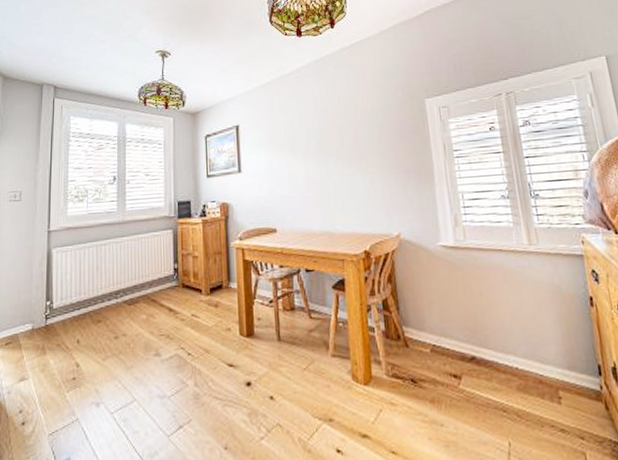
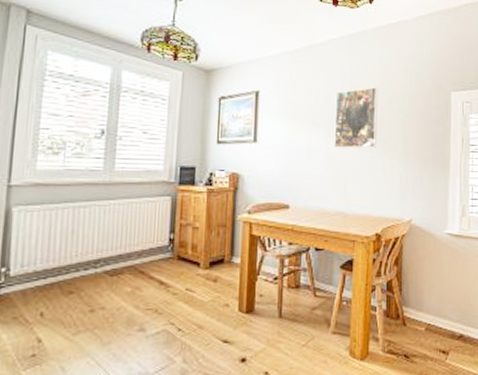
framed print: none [308,106,354,169] -> present [334,87,379,148]

